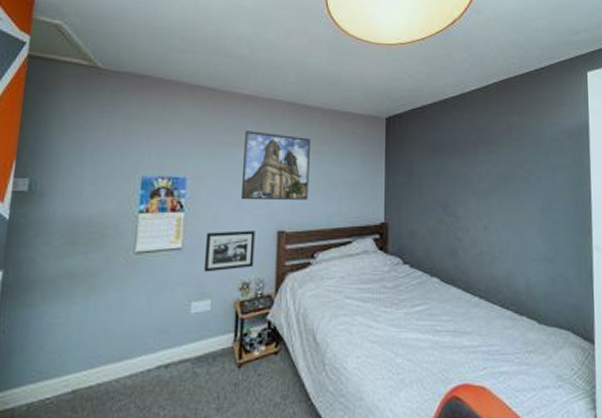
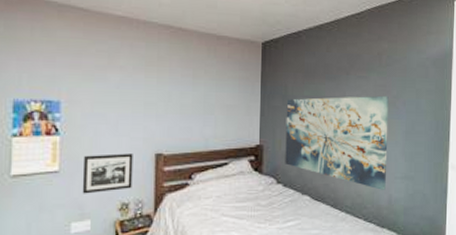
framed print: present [240,131,310,201] -> none [117,53,187,124]
wall art: none [412,170,523,273] -> present [285,95,389,190]

